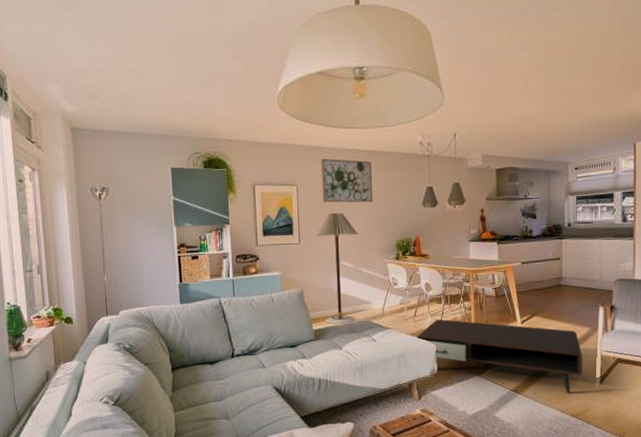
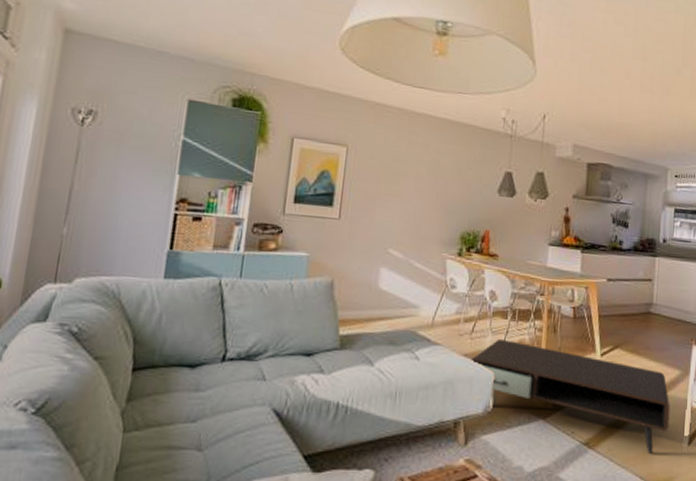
floor lamp: present [315,212,358,325] -> none [357,185,415,332]
wall art: present [320,158,373,203] -> none [377,118,444,181]

